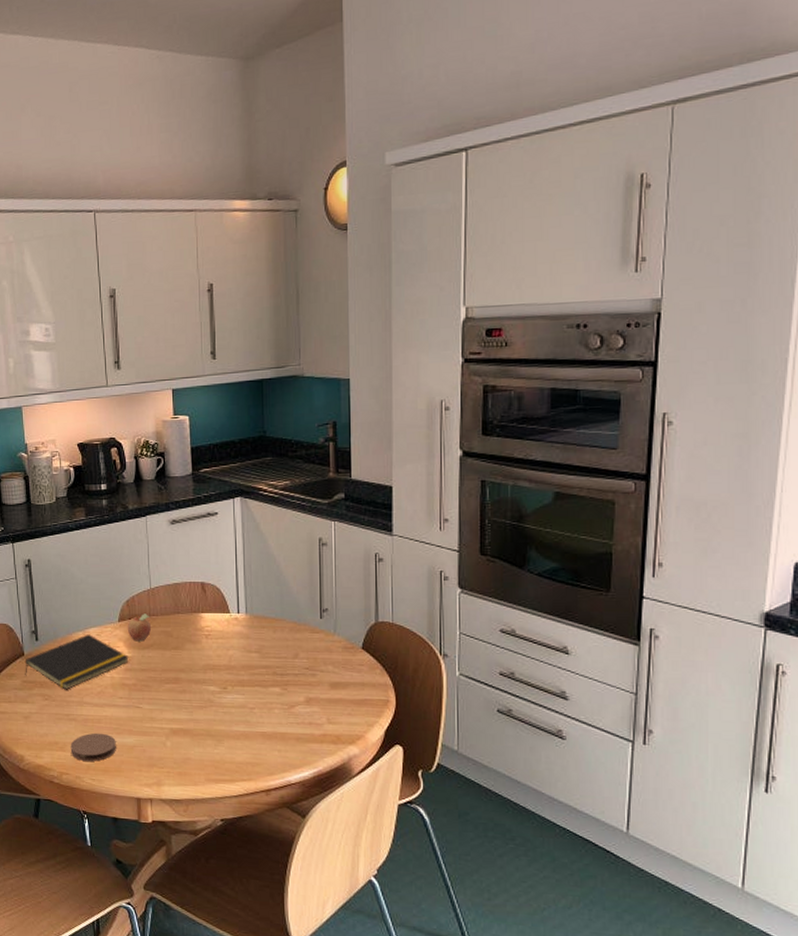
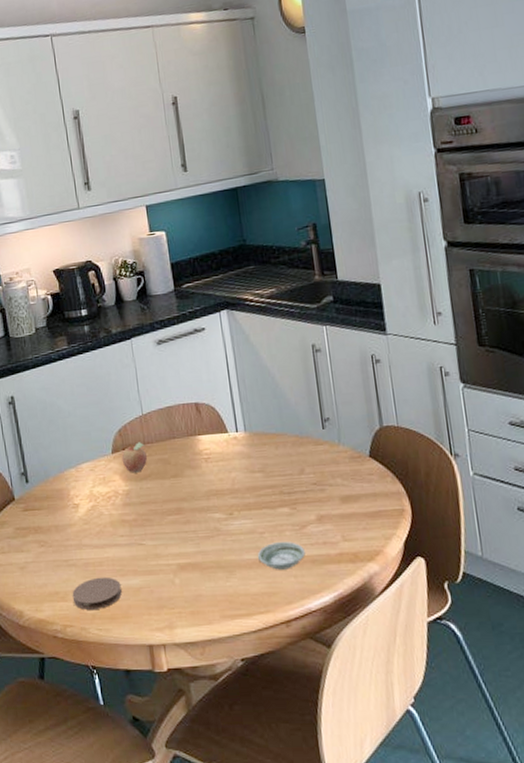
notepad: present [24,634,129,690] -> none [16,470,127,534]
saucer: none [245,717,291,744] -> present [257,541,305,570]

